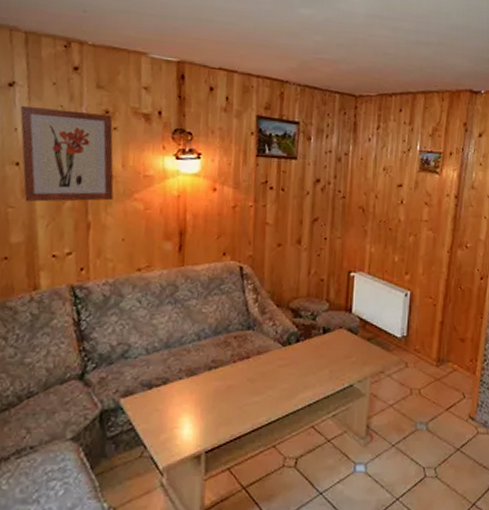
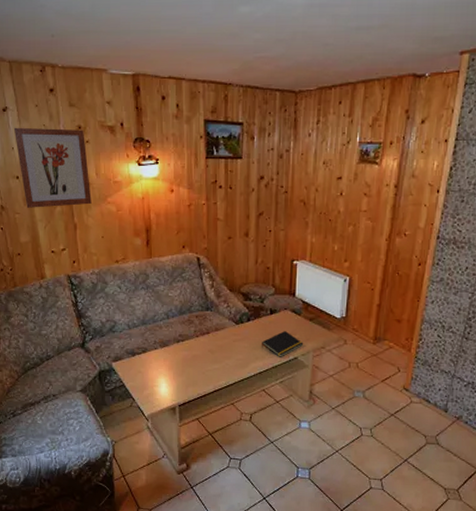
notepad: none [312,353,361,385] -> present [262,331,304,357]

